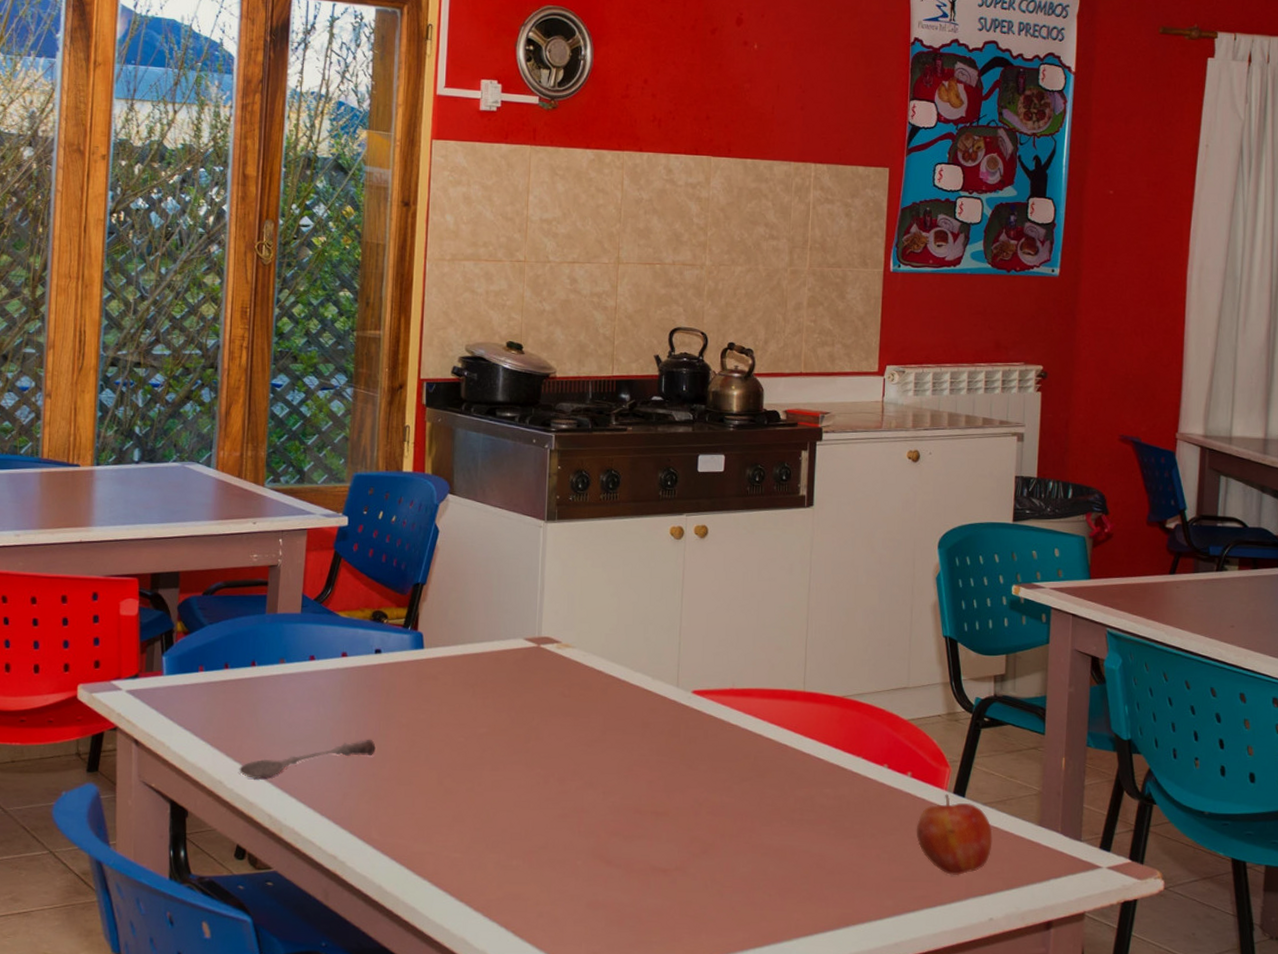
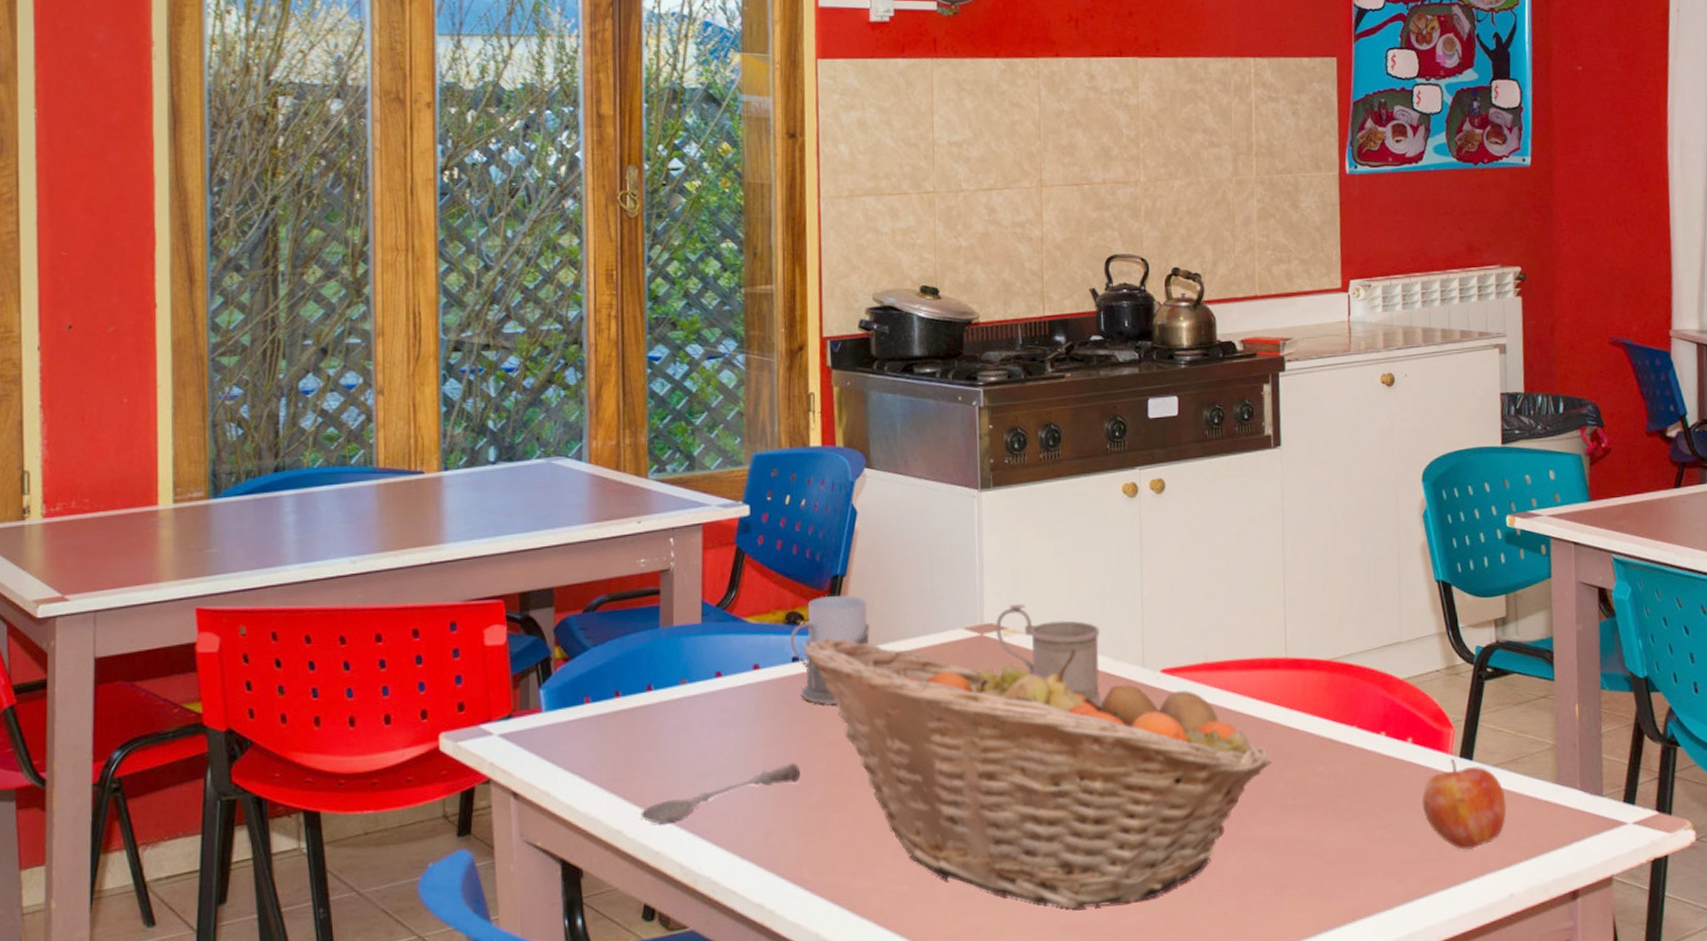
mug: none [375,599,444,694] -> present [790,594,871,706]
fruit basket: none [385,636,784,889] -> present [803,638,1272,909]
mug: none [551,623,641,719] -> present [995,604,1104,708]

